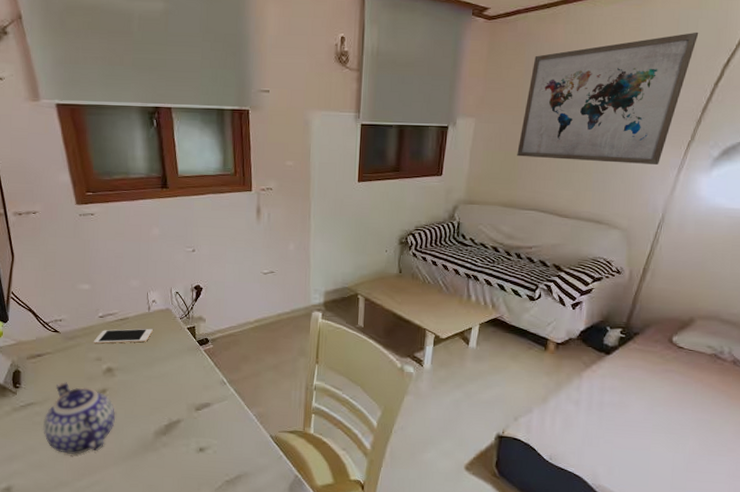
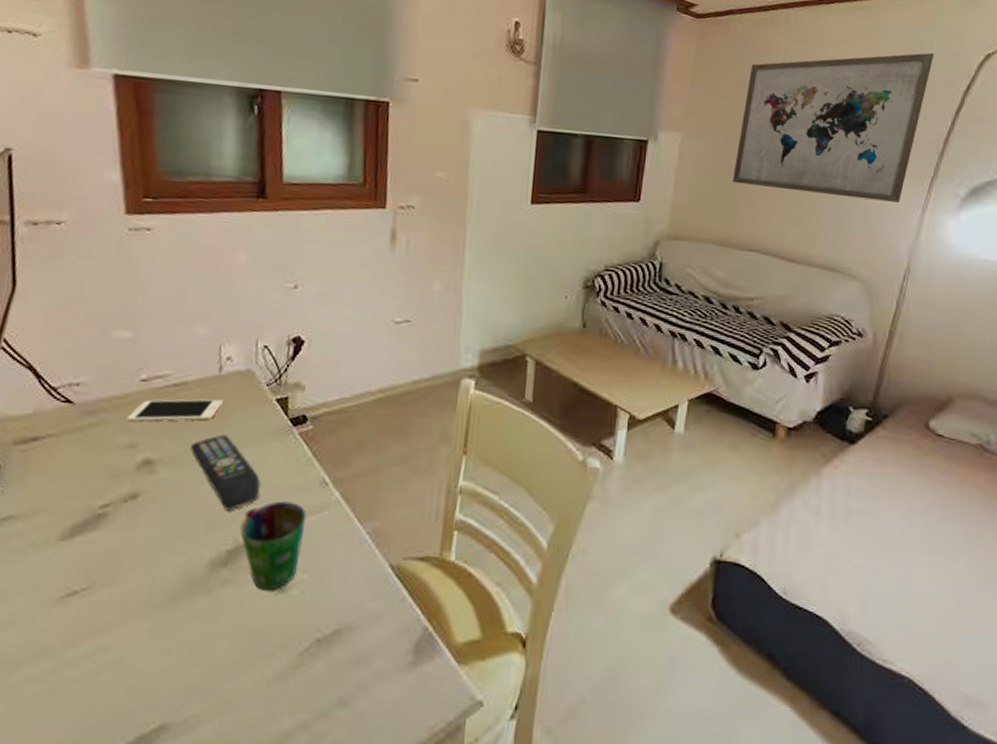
teapot: present [43,382,116,455] -> none [23,481,149,603]
remote control: none [135,351,182,401] -> present [190,434,260,511]
cup: none [171,394,214,450] -> present [239,501,307,591]

